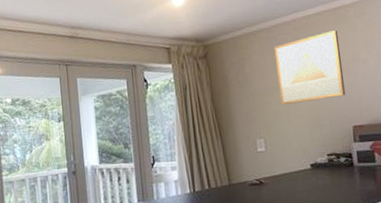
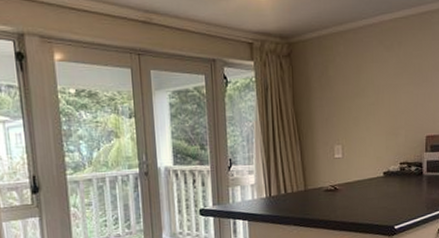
wall art: present [274,30,346,106] -> none [358,37,423,112]

